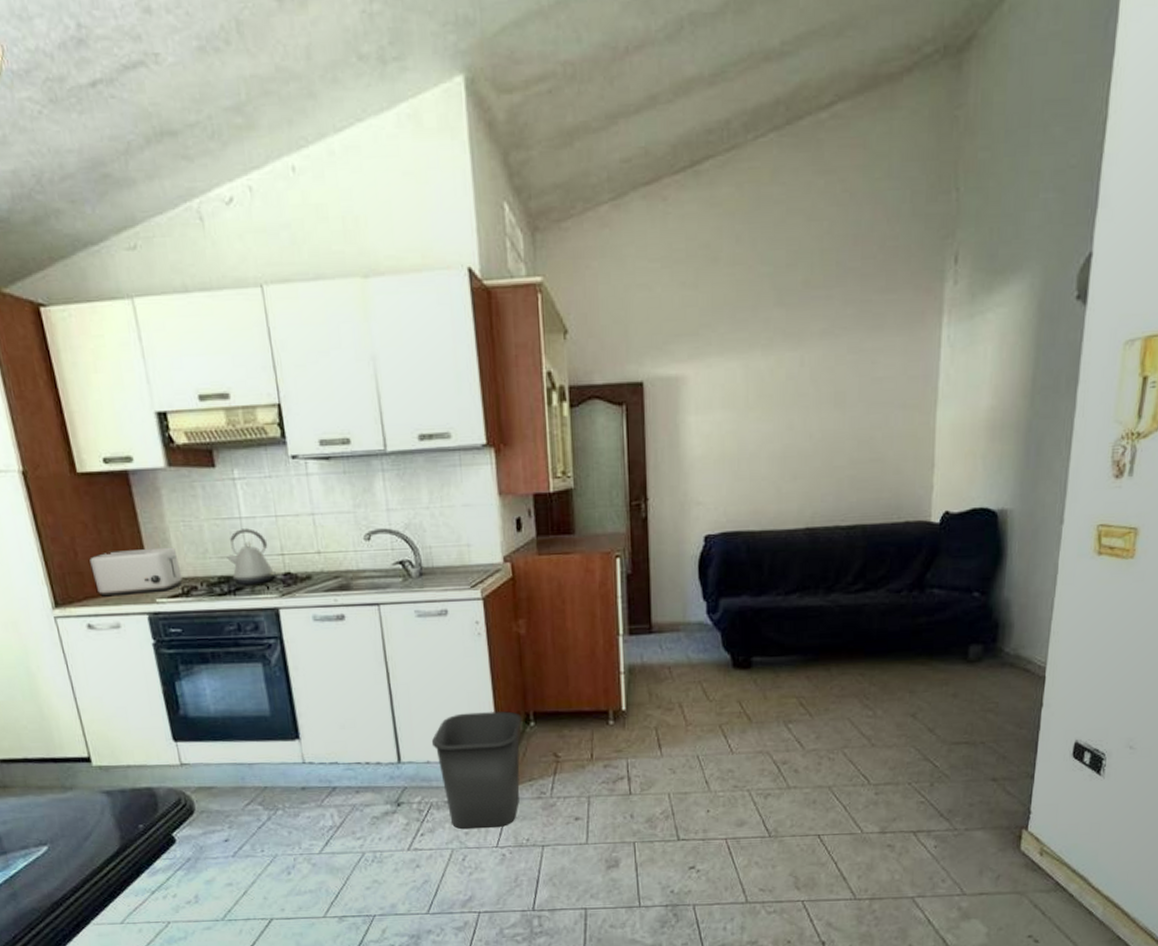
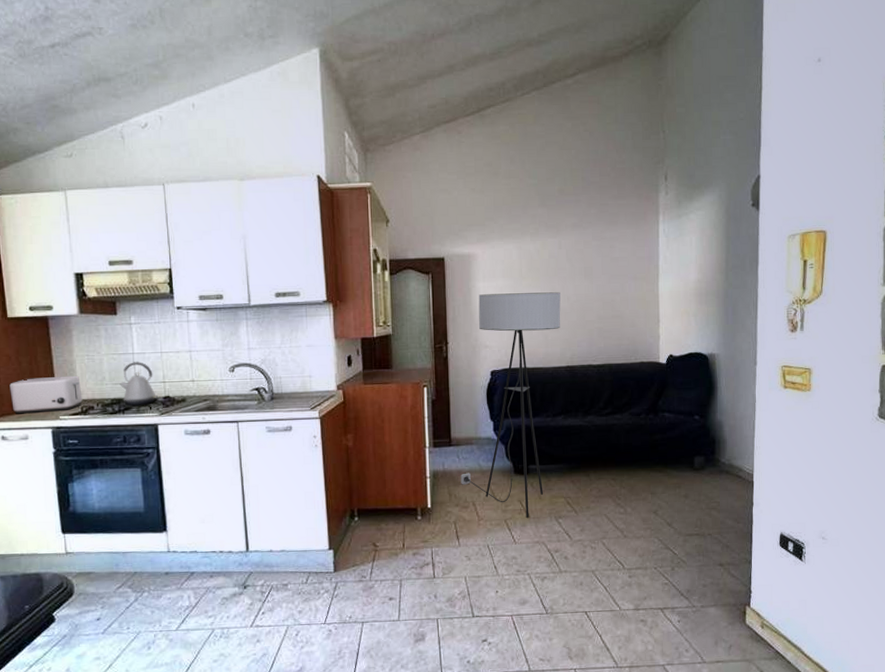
waste bin: present [431,711,521,830] -> none [274,508,347,609]
floor lamp: none [664,427,800,722] -> present [460,292,561,518]

